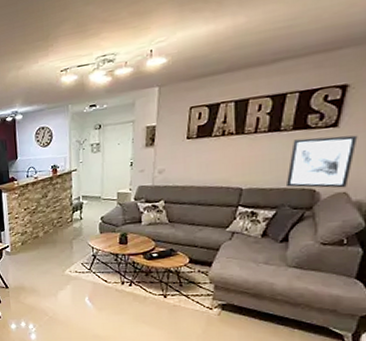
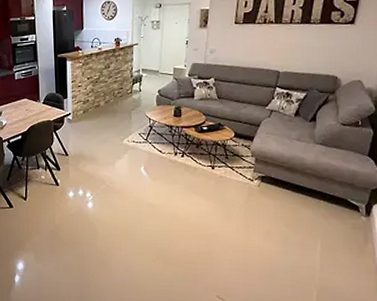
wall art: present [287,135,358,188] -> none [315,31,369,77]

